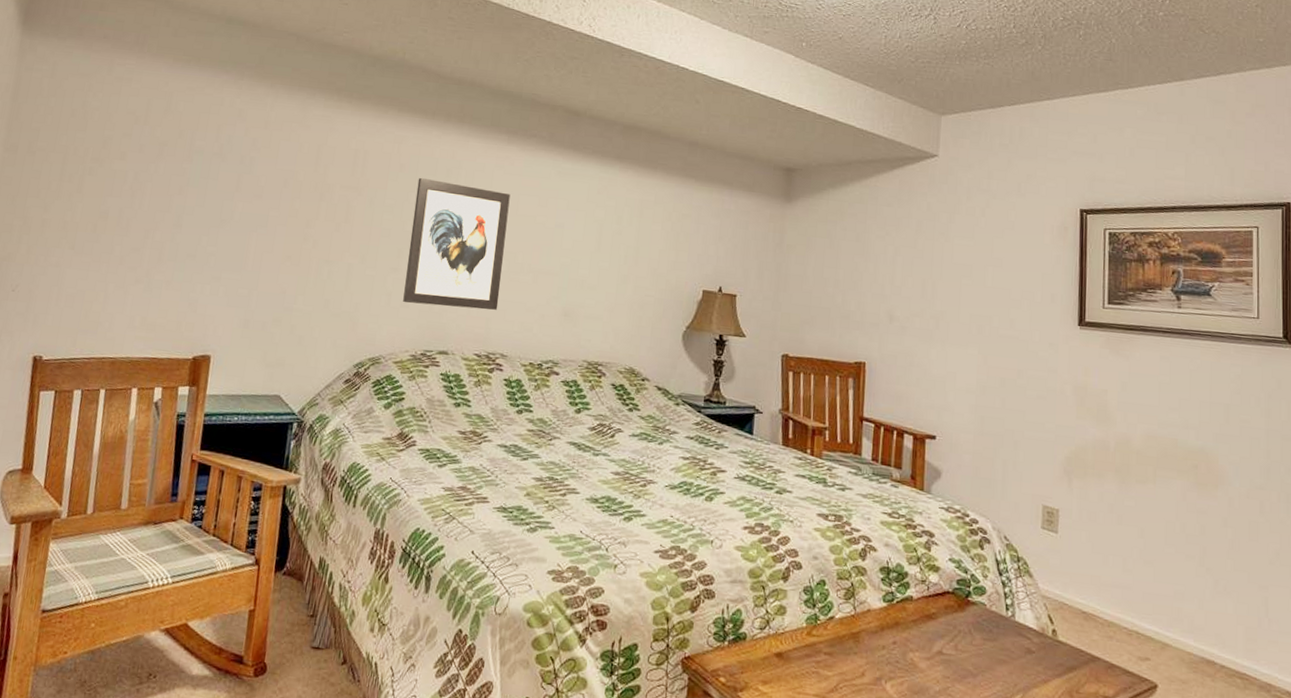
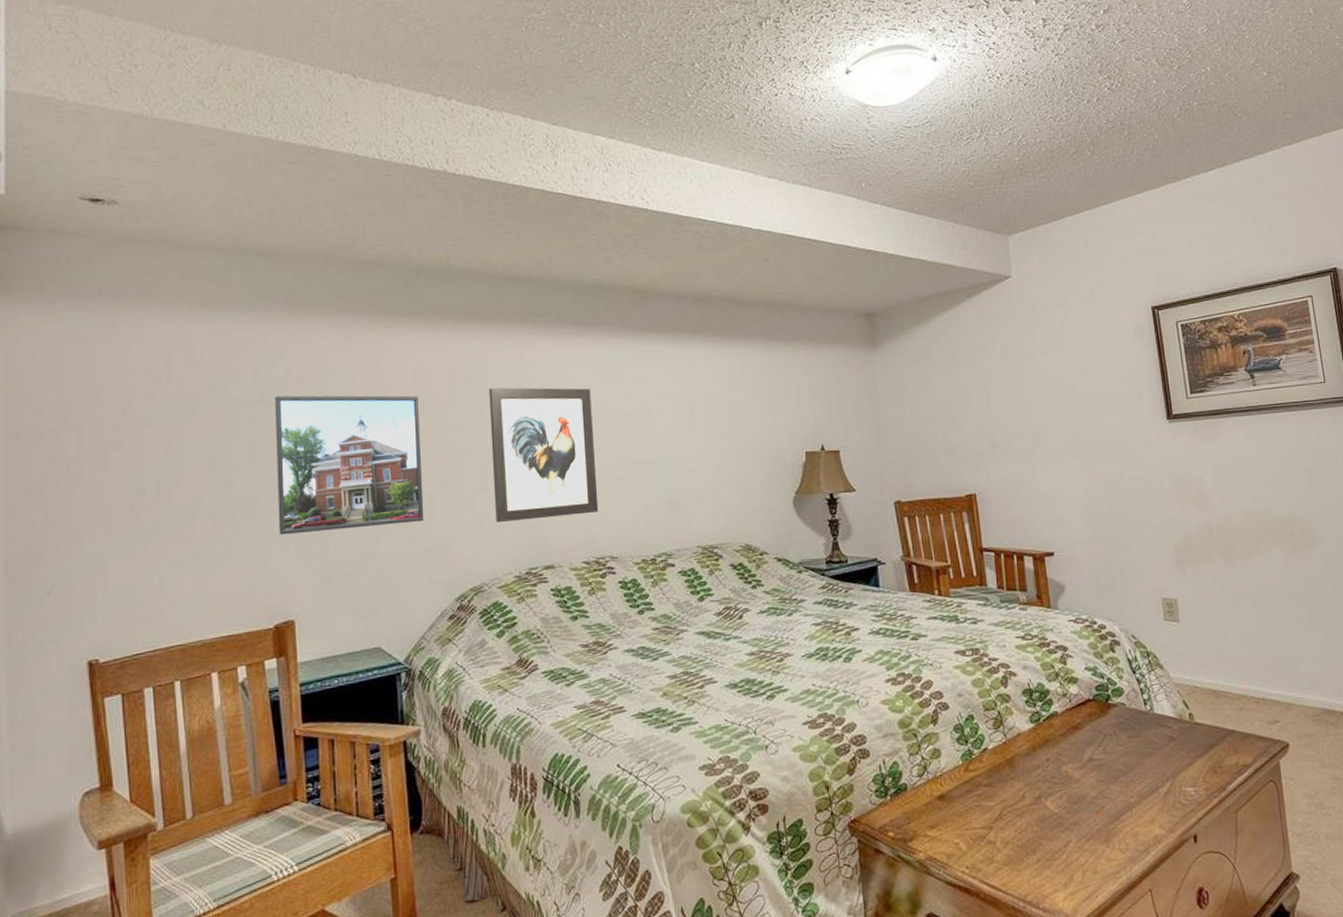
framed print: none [212,152,355,288] -> present [275,395,424,535]

